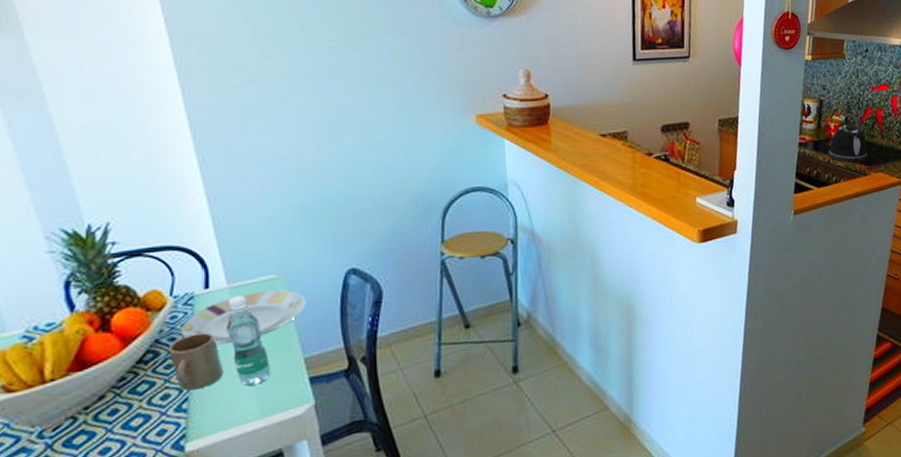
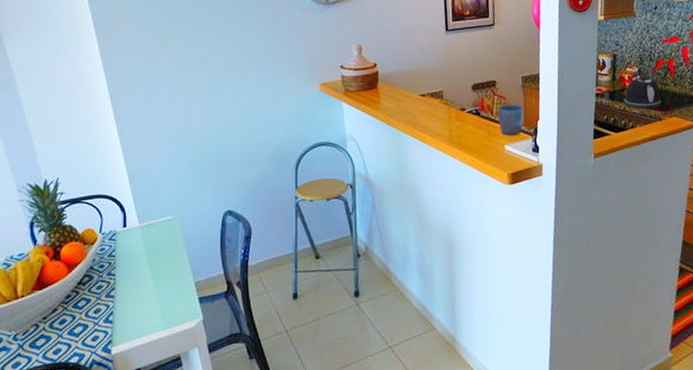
cup: present [168,332,224,391] -> none [98,261,138,306]
plate: present [180,289,306,343] -> none [107,227,195,270]
bottle: present [226,296,271,386] -> none [139,232,171,303]
mug: none [690,150,719,187] -> present [498,104,524,136]

